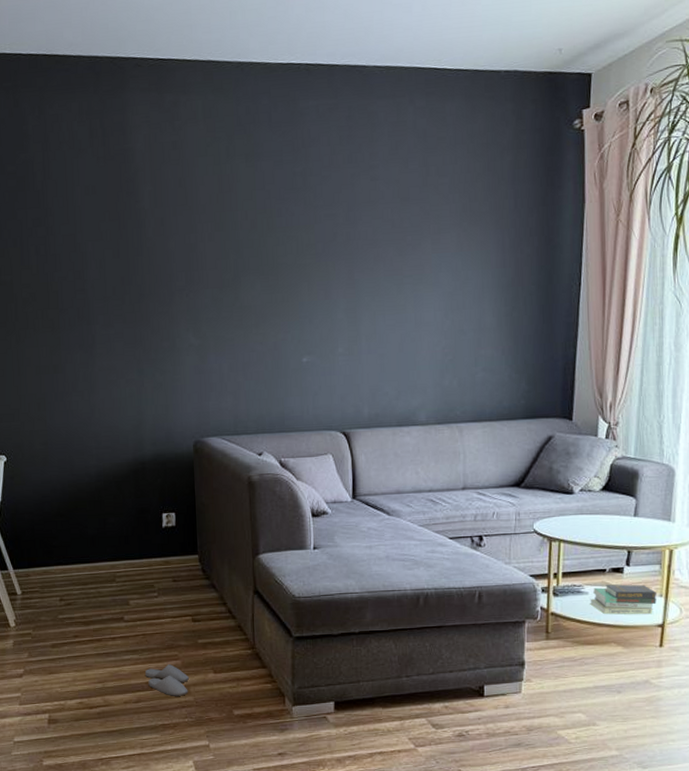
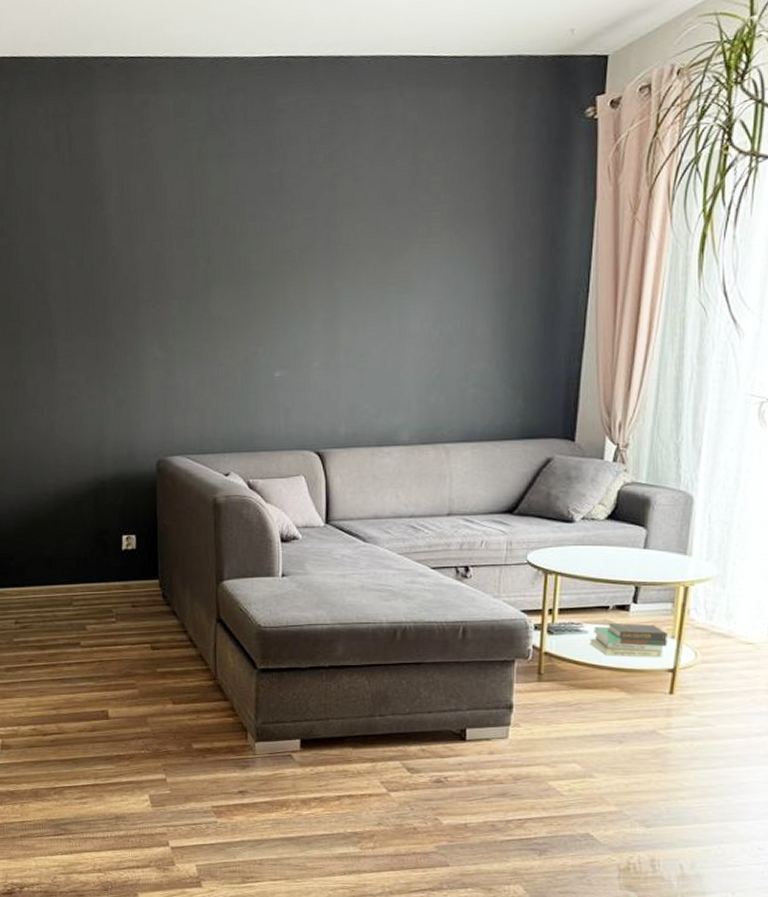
slippers: present [144,664,189,696] -> none [100,693,146,727]

